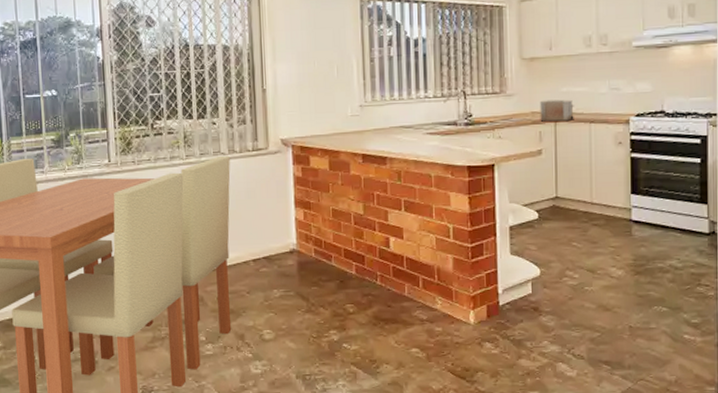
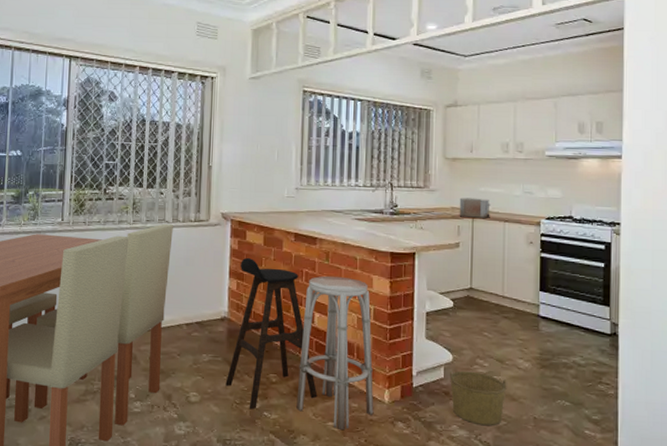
bar stool: none [300,184,399,343] -> present [225,257,318,410]
bar stool: none [376,196,460,356] -> present [296,276,374,431]
basket: none [537,284,600,339] -> present [449,371,507,426]

